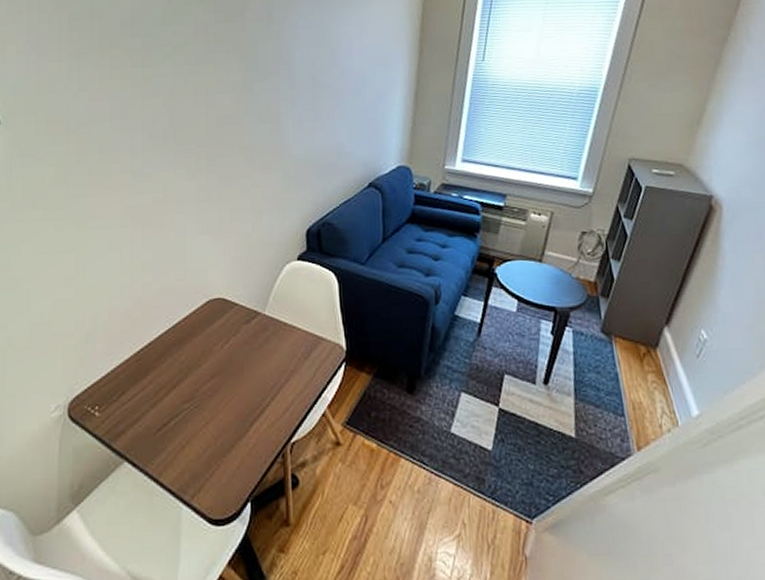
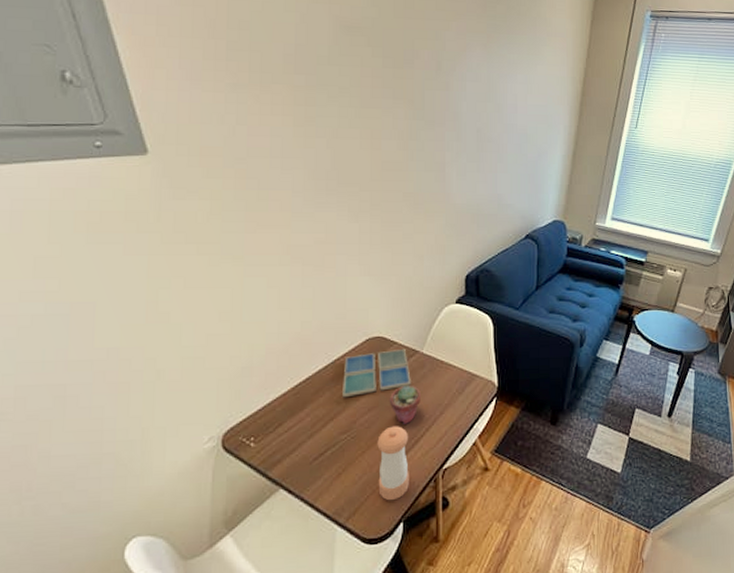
drink coaster: none [184,310,254,364] -> present [342,348,411,398]
pepper shaker: none [221,394,256,478] -> present [377,426,409,501]
potted succulent: none [231,350,264,393] -> present [389,386,421,424]

